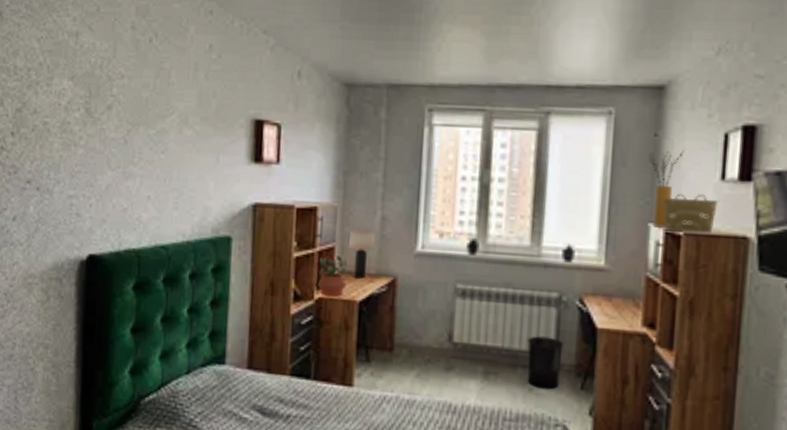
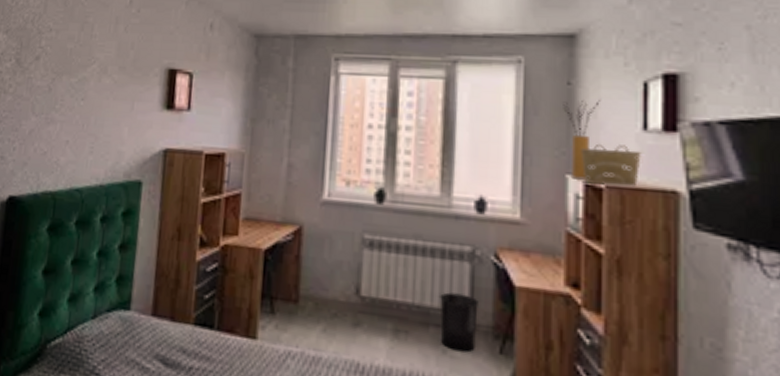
potted plant: present [314,256,347,296] -> none [220,202,253,244]
table lamp: present [348,229,376,279] -> none [254,175,282,226]

